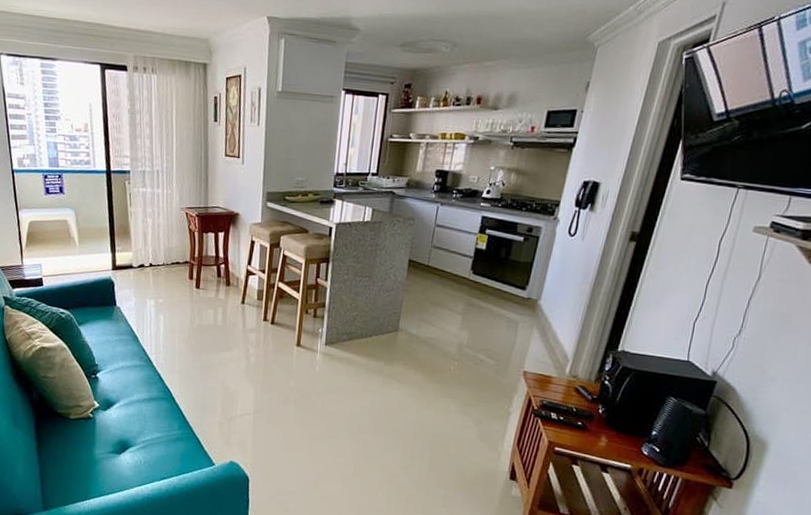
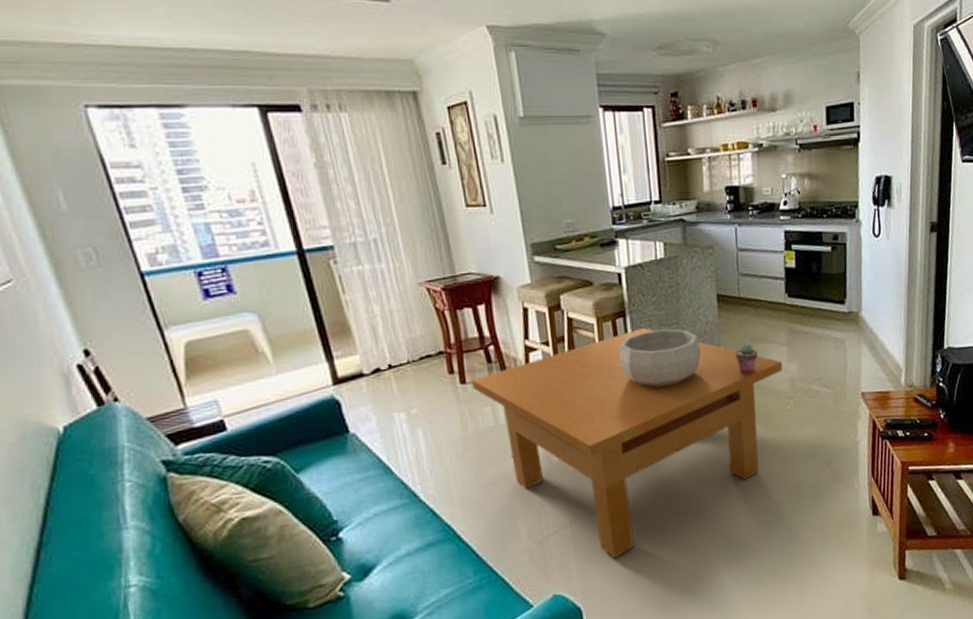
table: none [203,274,455,449] -> present [472,328,783,559]
decorative bowl: none [316,277,386,326] -> present [618,328,701,388]
potted succulent: none [414,305,434,331] -> present [735,343,758,374]

